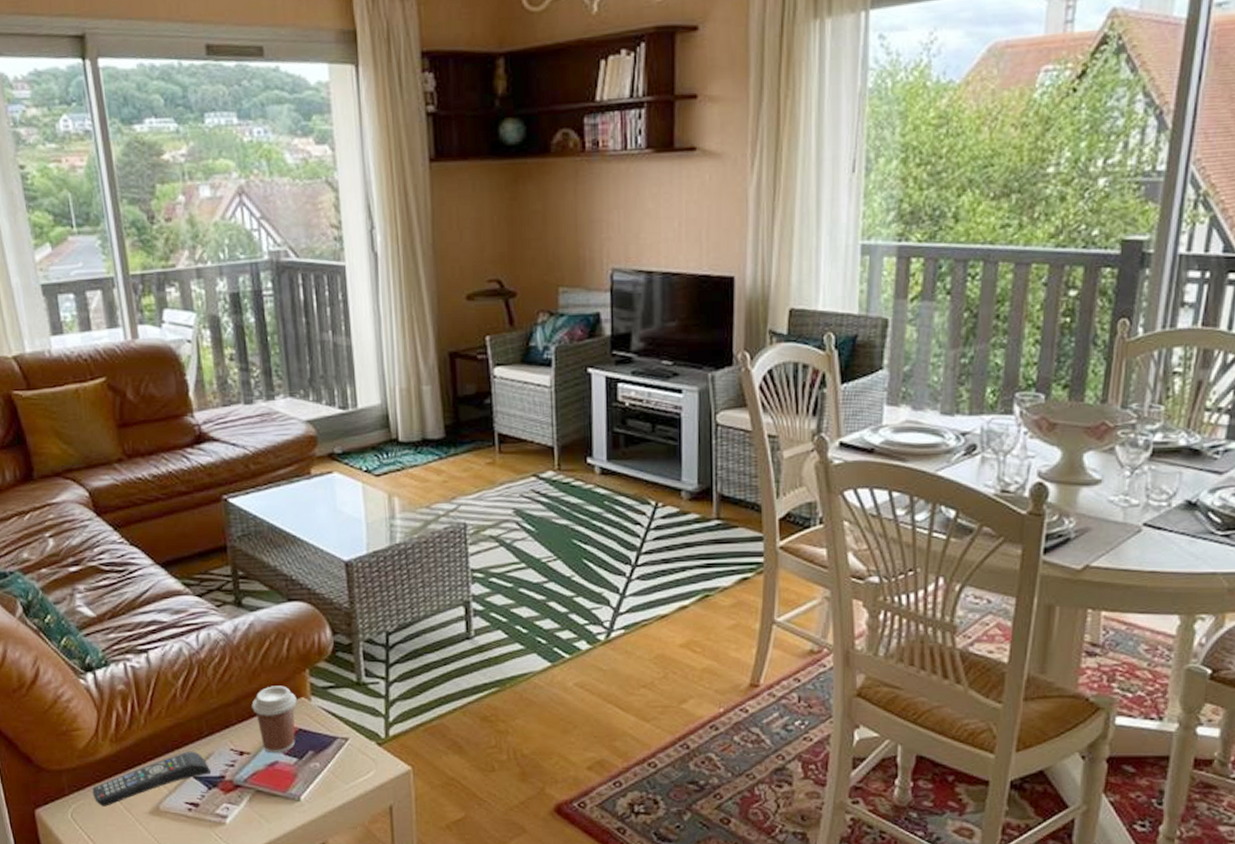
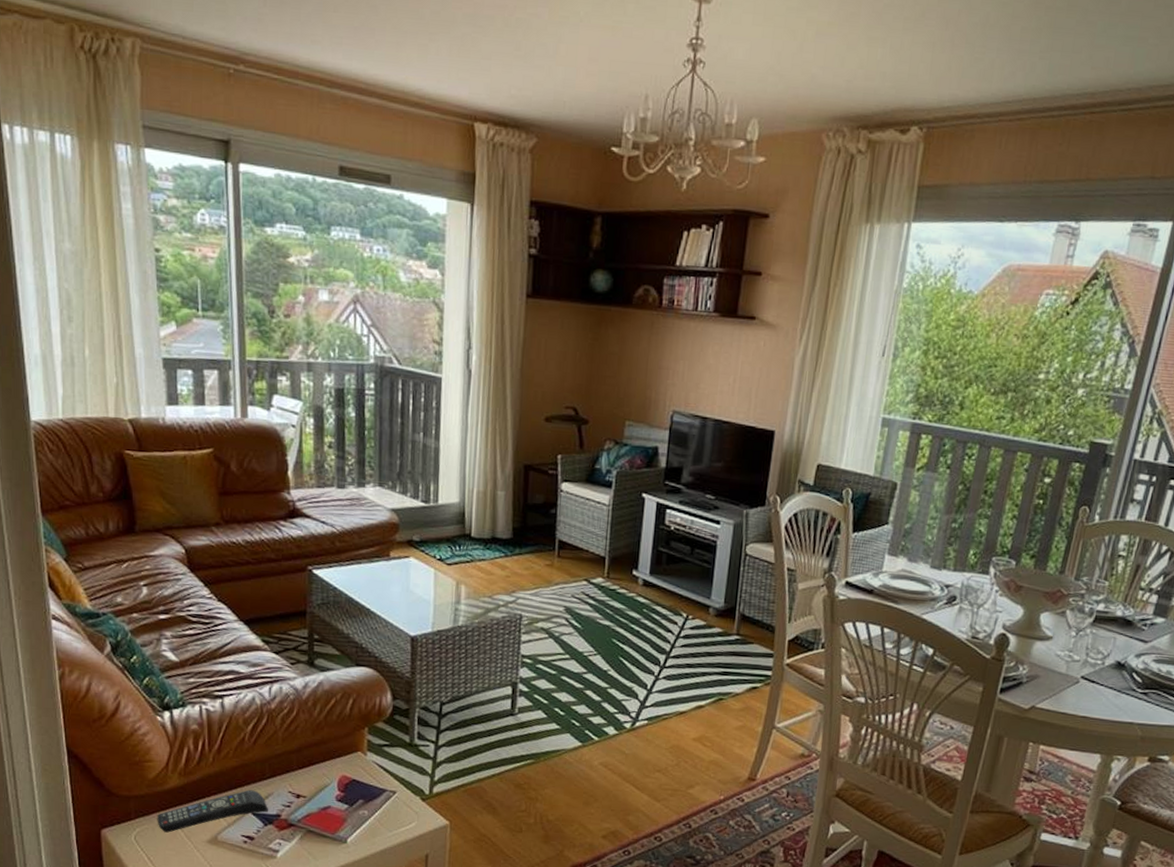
coffee cup: present [251,686,297,754] -> none [312,739,354,800]

